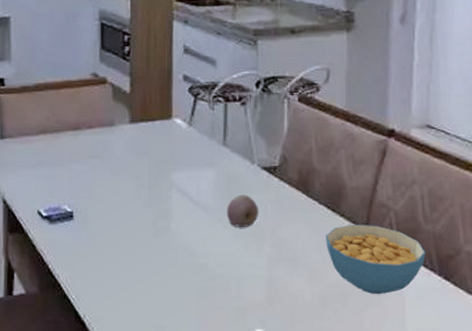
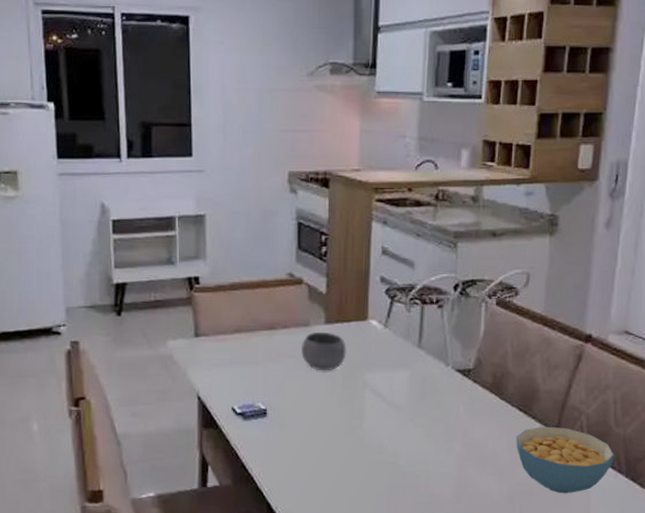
bowl: none [107,131,152,171] -> present [301,331,346,371]
fruit: present [226,194,259,227] -> none [418,395,452,427]

